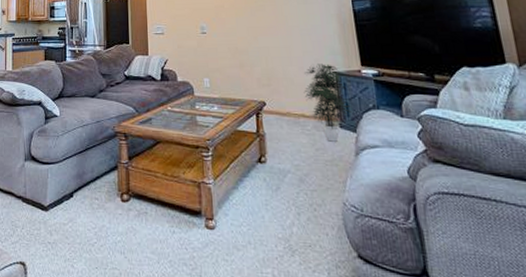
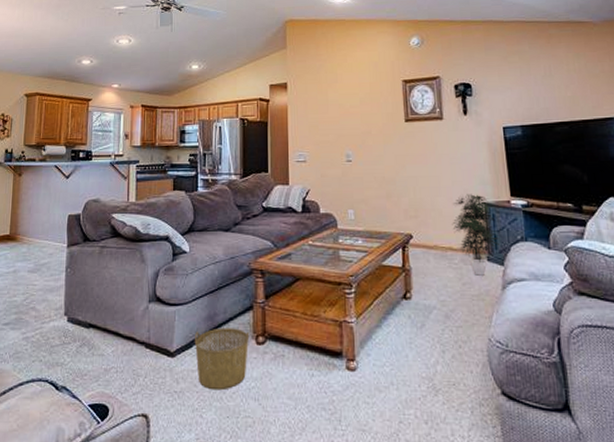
basket: none [65,185,115,243] -> present [194,328,250,391]

